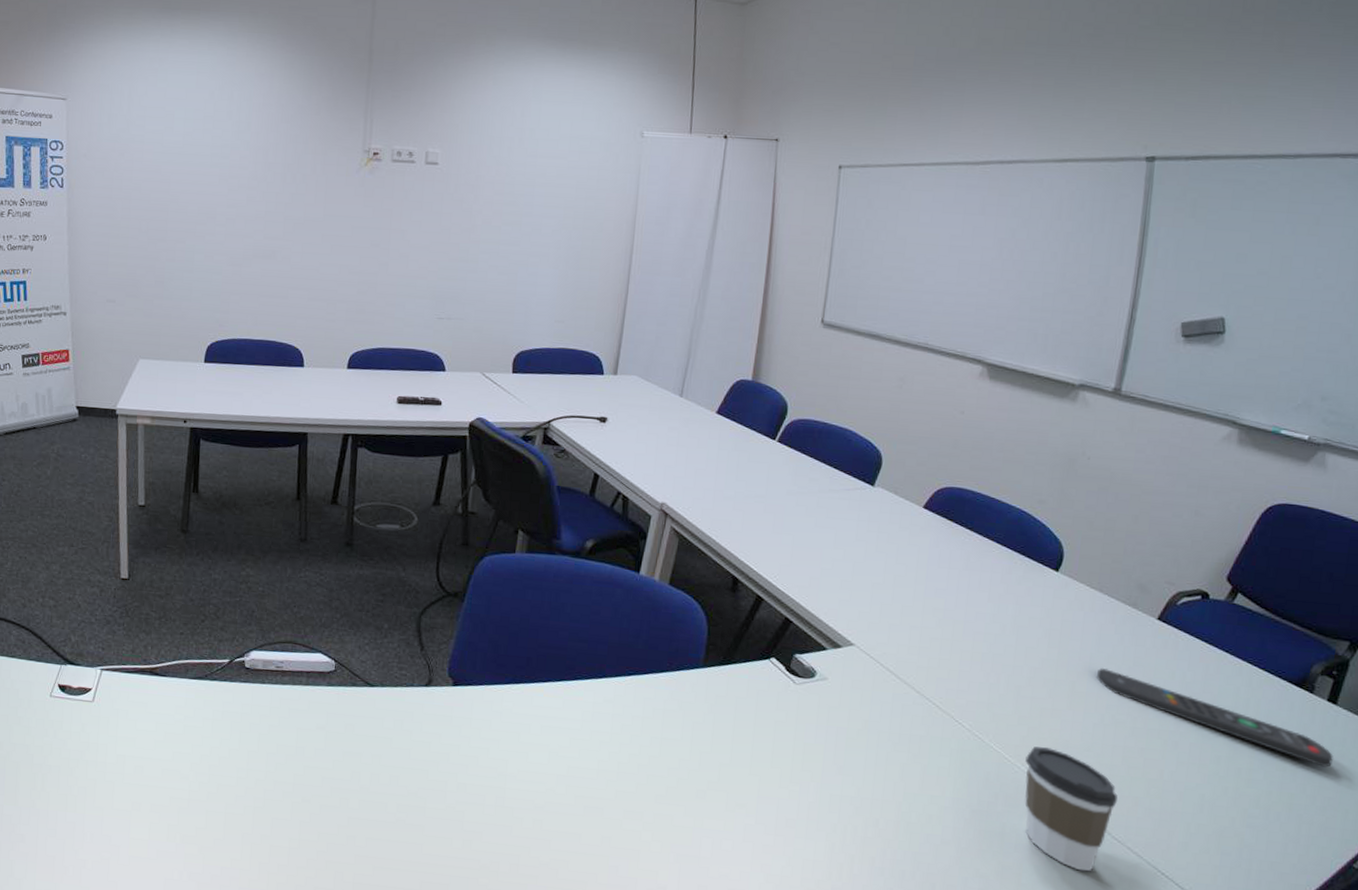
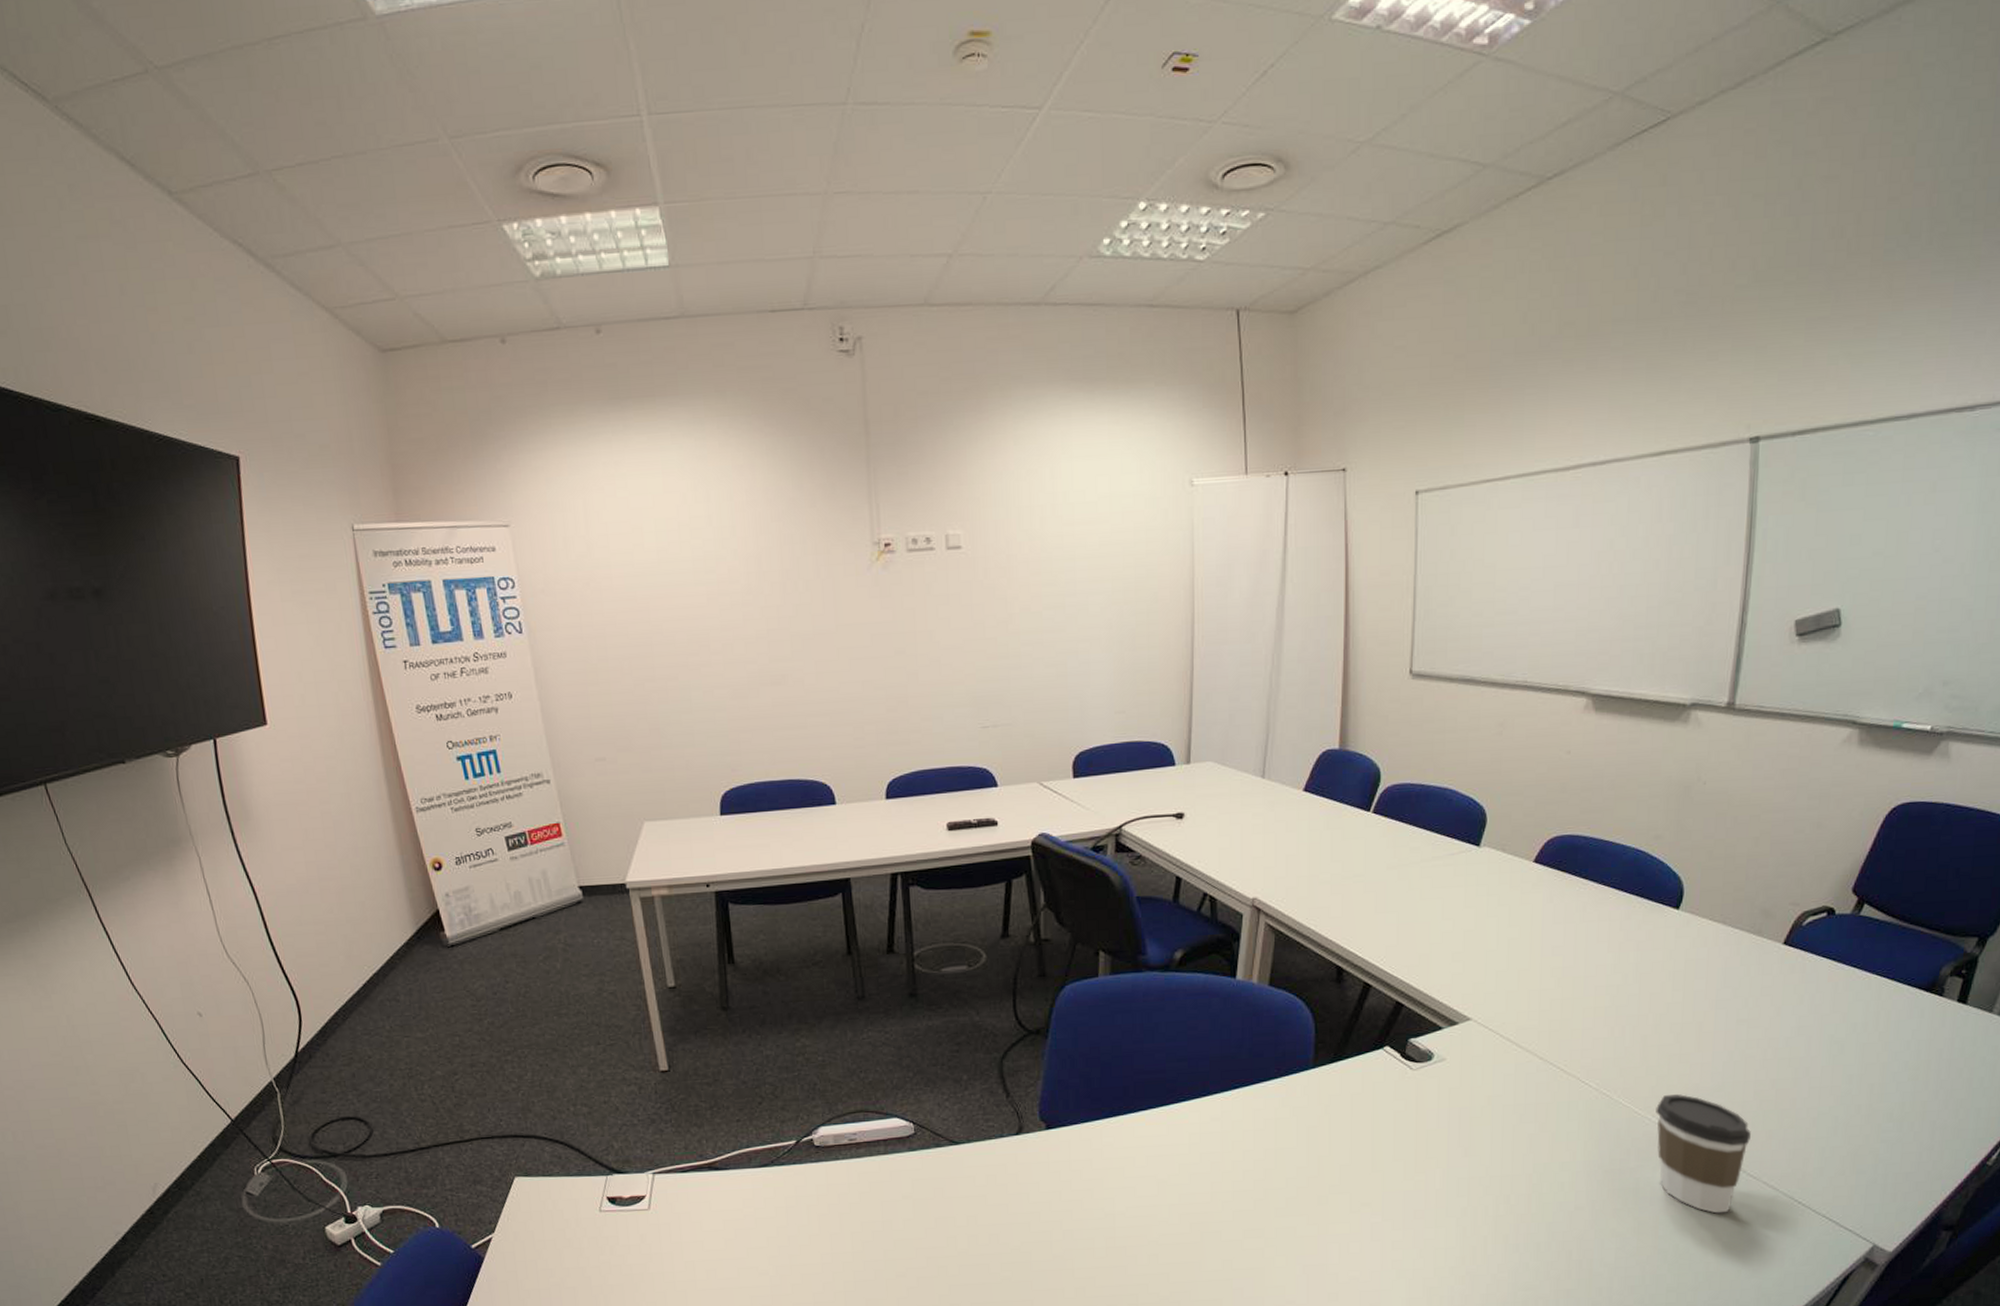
remote control: present [1096,667,1333,768] -> none [1723,1002,1965,1070]

